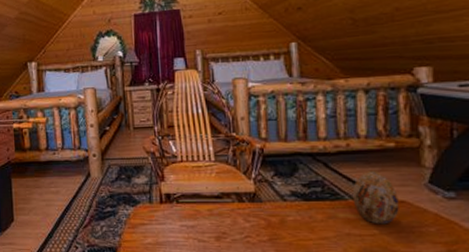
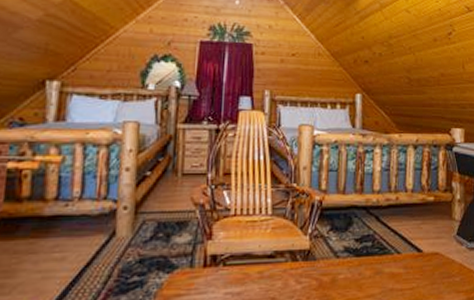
decorative egg: present [352,170,399,224] -> none [397,223,434,277]

